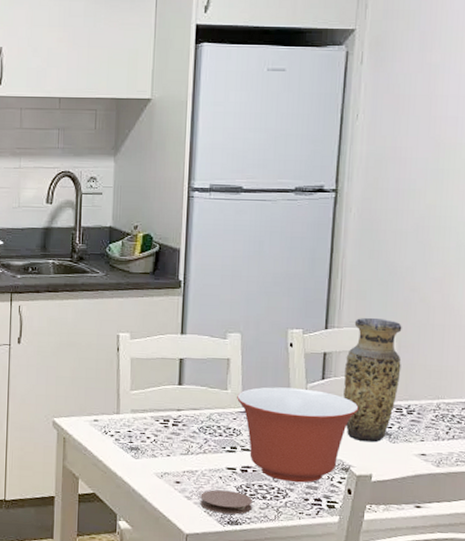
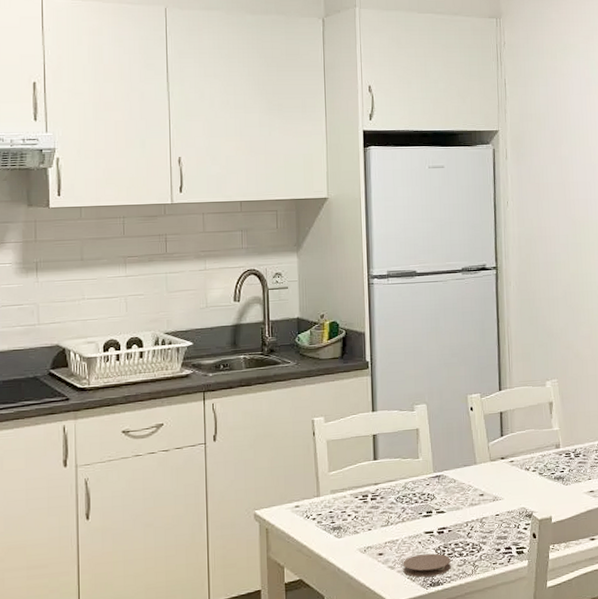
mixing bowl: present [237,387,359,483] -> none [428,447,535,536]
vase: present [343,318,402,443] -> none [519,376,566,488]

